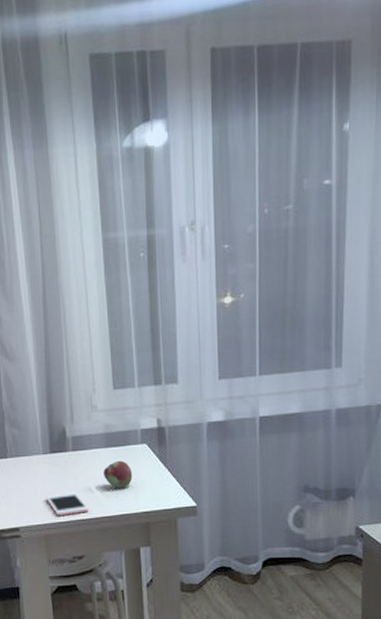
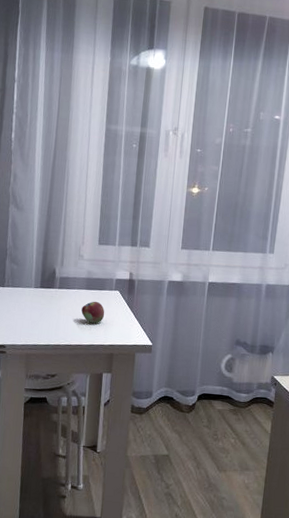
cell phone: present [46,492,89,517] -> none [32,321,66,340]

